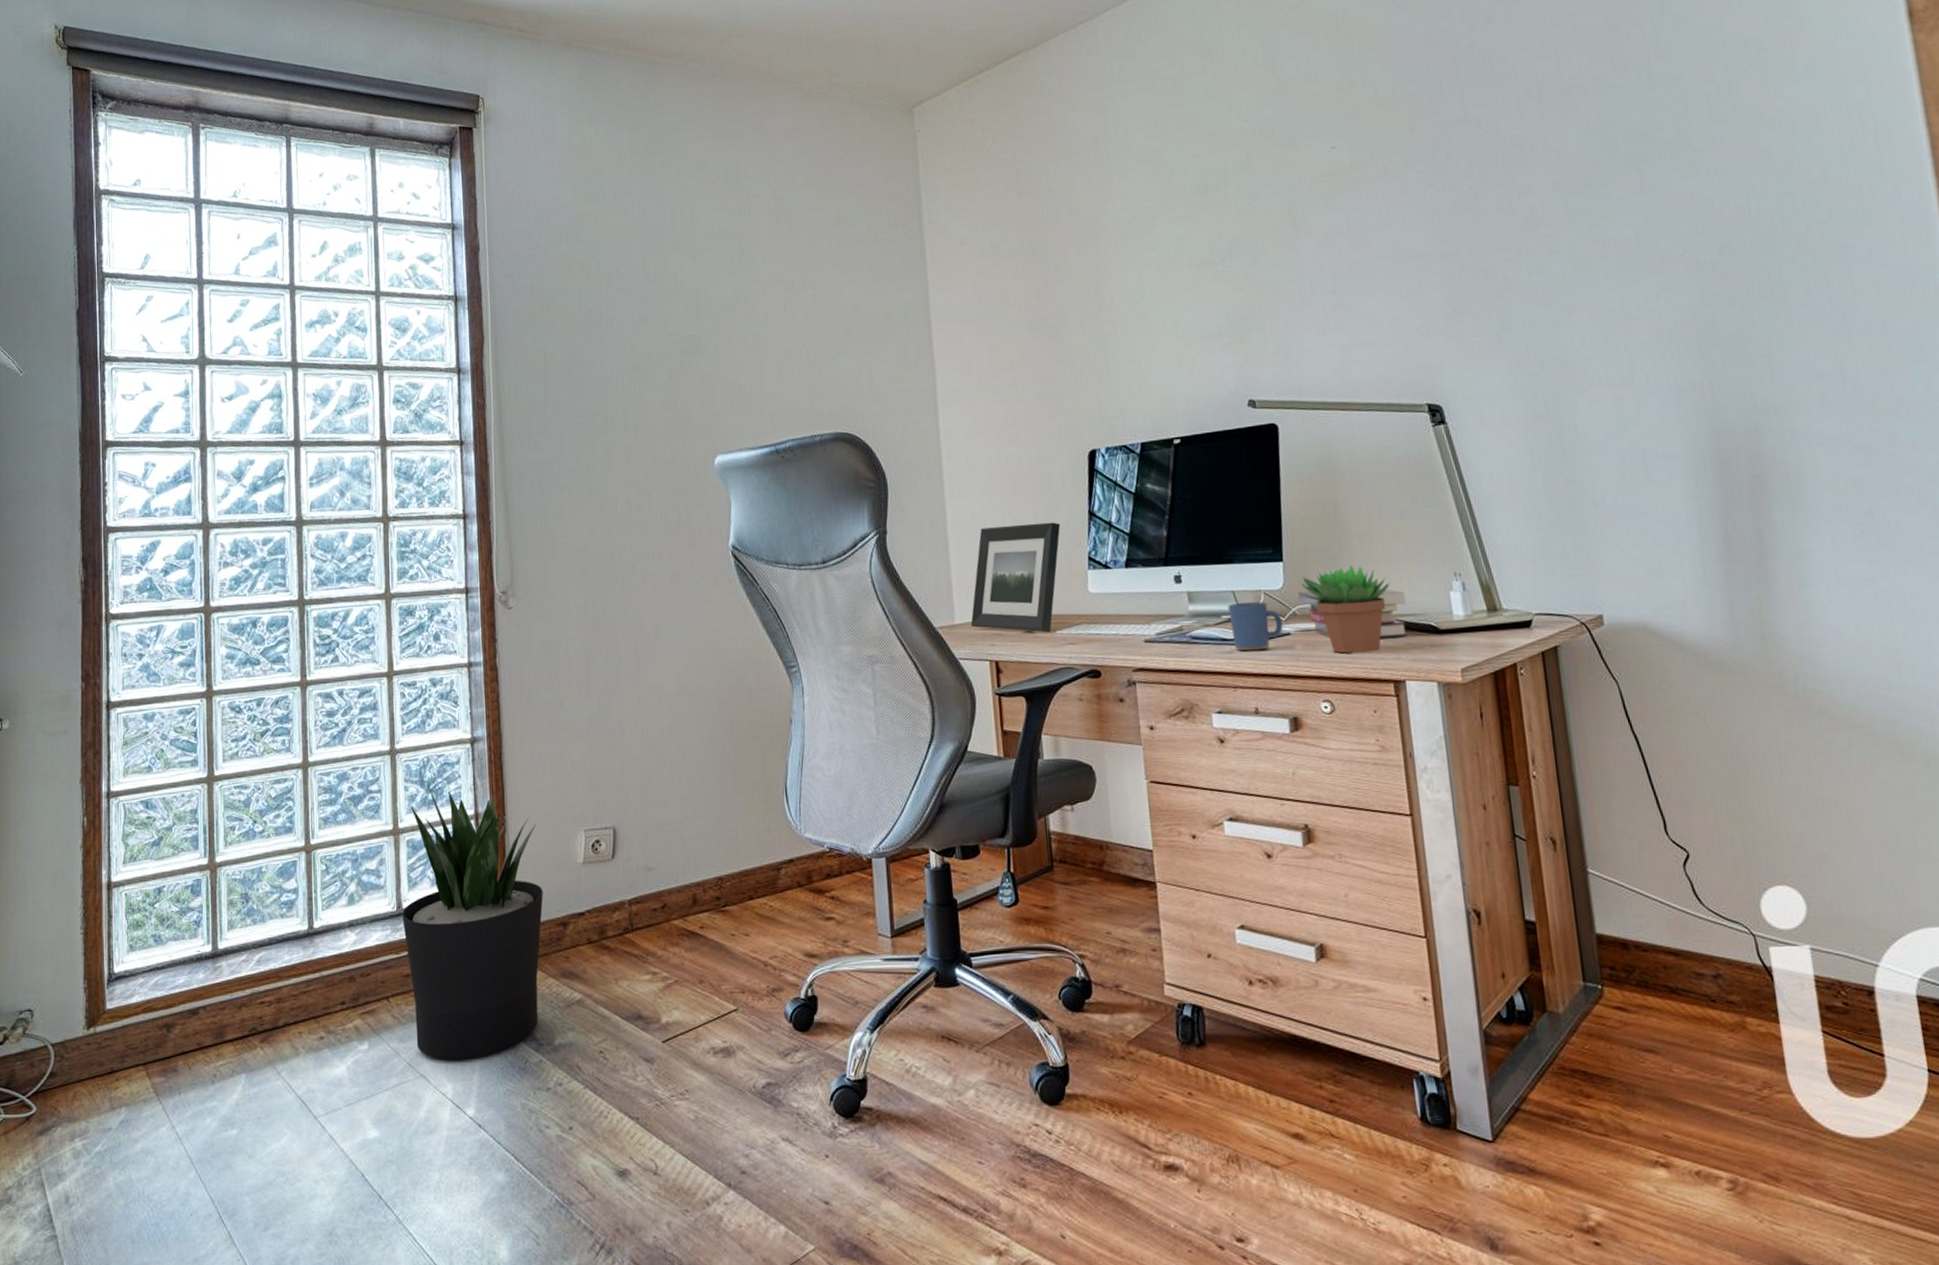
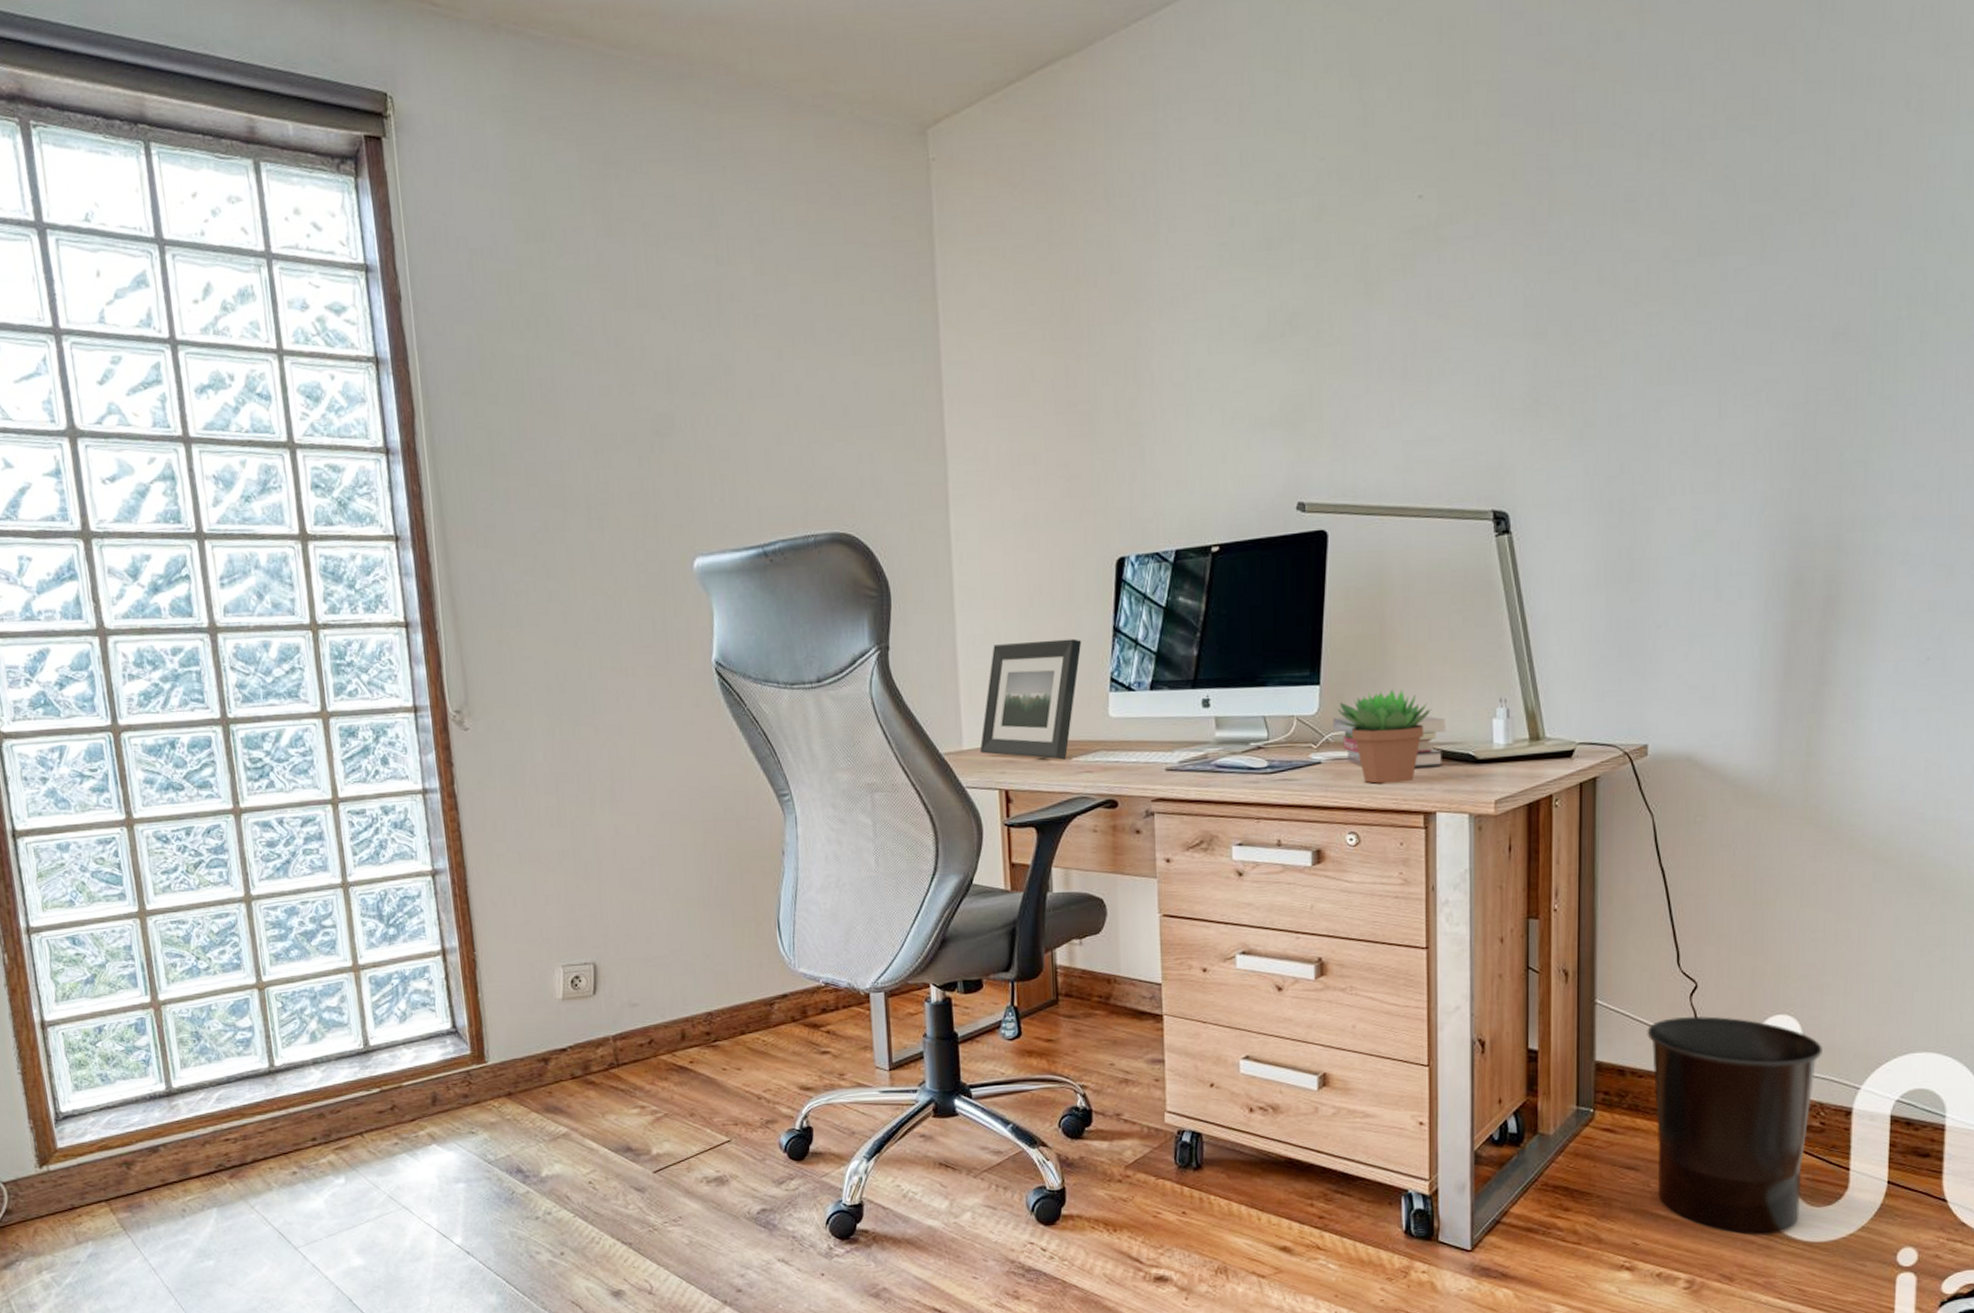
planter: present [401,780,543,1061] -> none [369,915,523,1193]
mug: present [1228,602,1283,651] -> none [1257,728,1314,781]
waste bin: none [1644,887,1840,1127] -> present [1647,1016,1823,1233]

